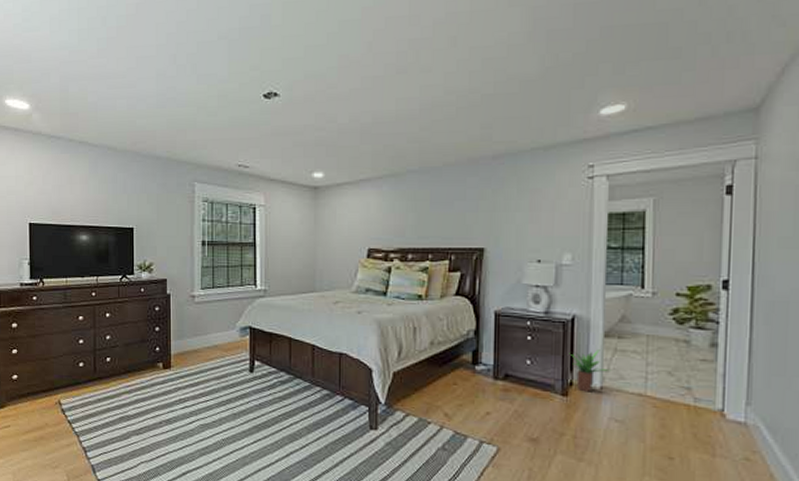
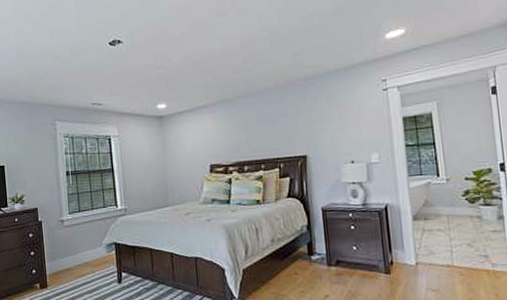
potted plant: present [569,349,611,392] -> none [387,231,423,269]

